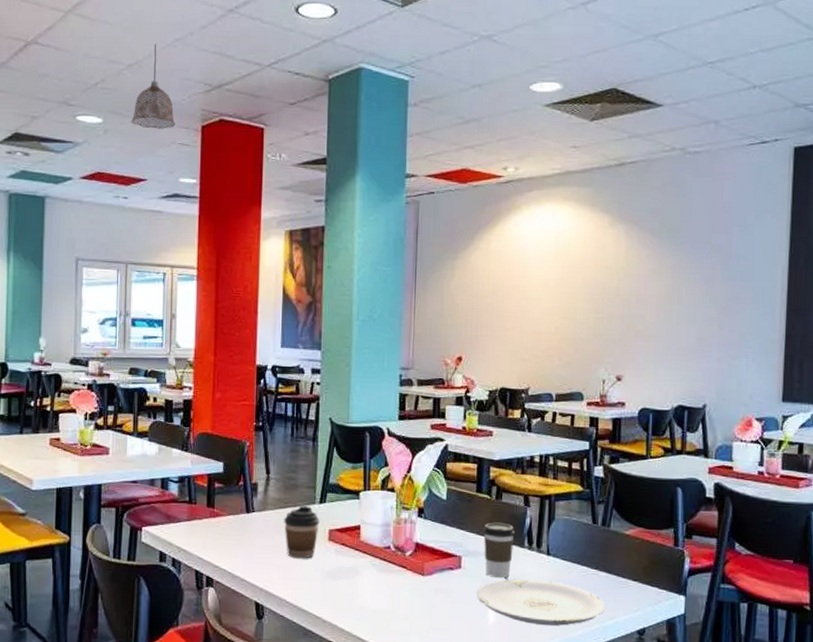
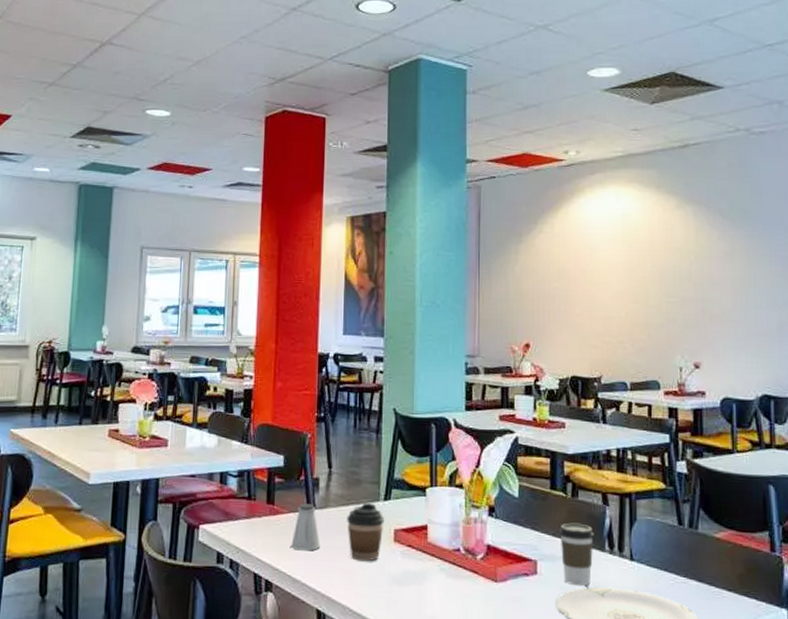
pendant lamp: present [131,43,176,129] -> none [198,41,241,121]
saltshaker: none [231,507,259,550] -> present [291,504,321,551]

